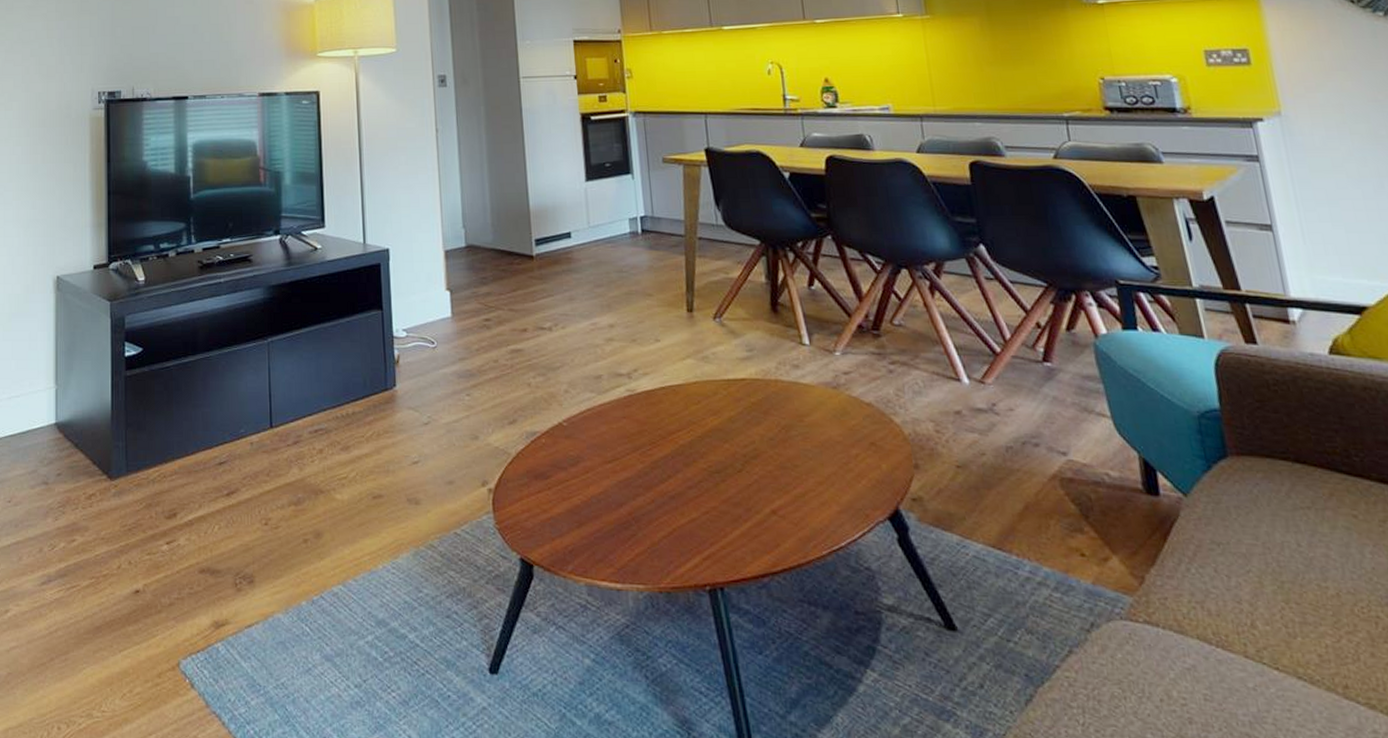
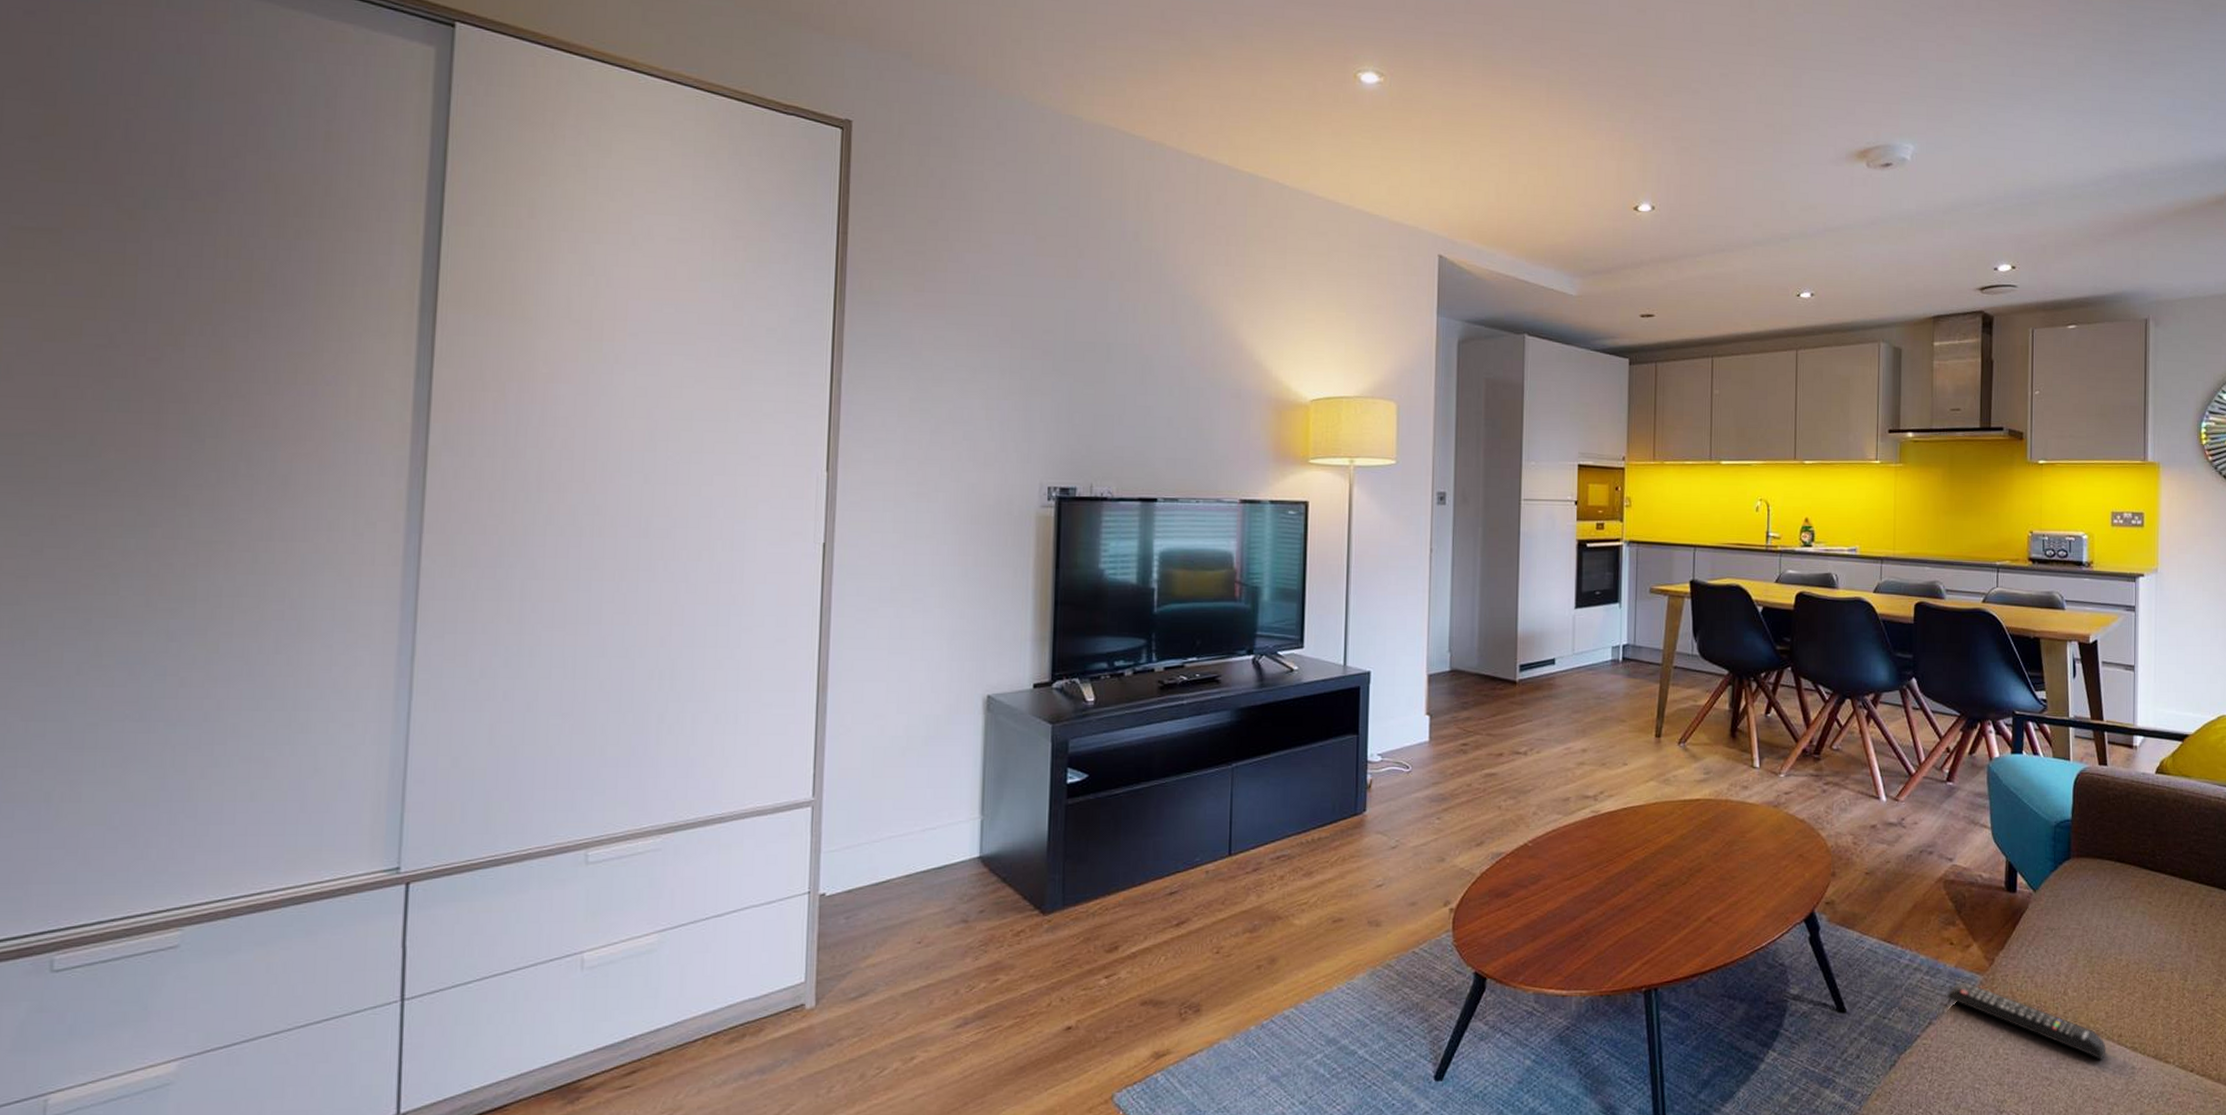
remote control: none [1086,604,1330,717] -> present [1946,983,2106,1060]

